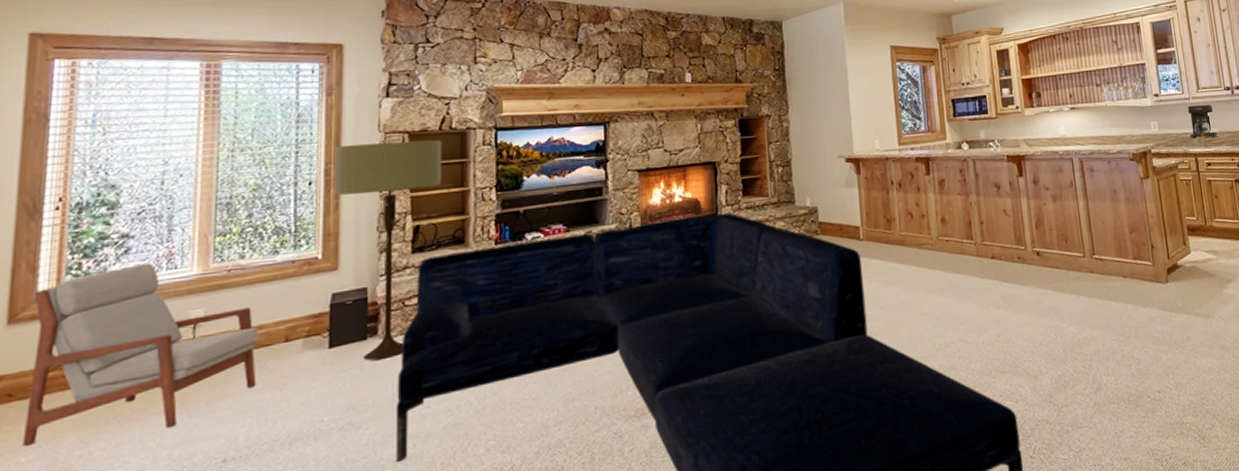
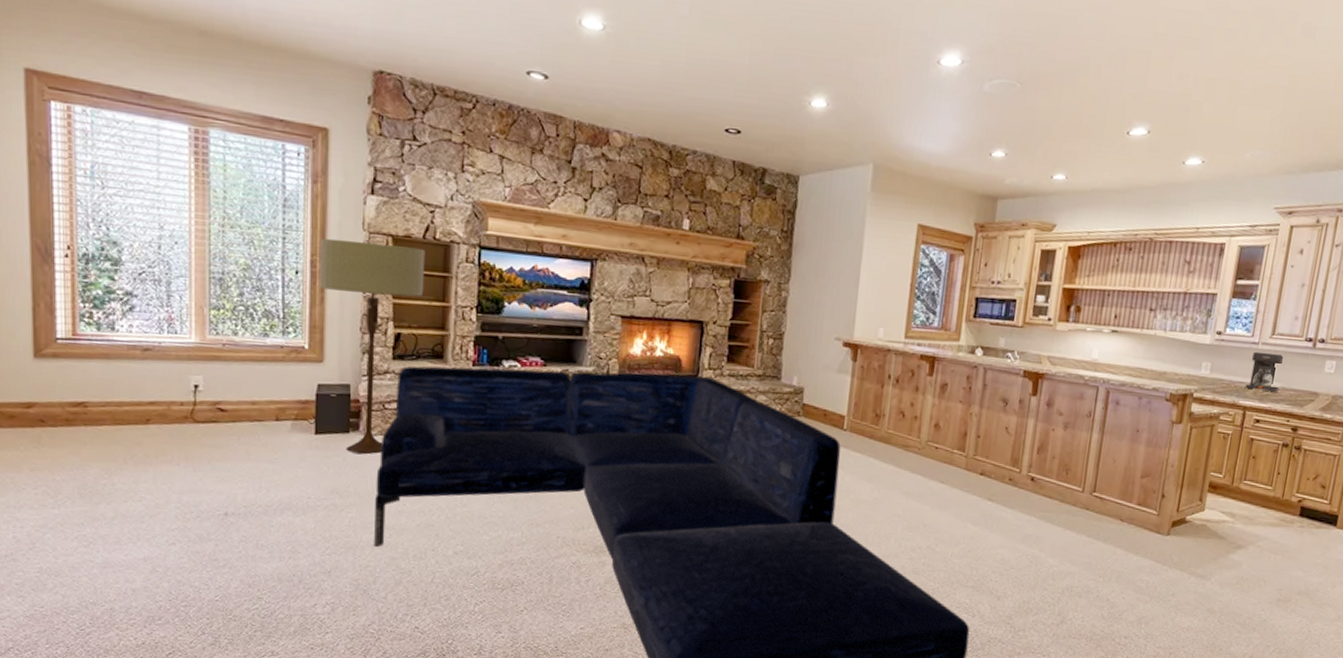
armchair: present [22,262,260,446] -> none [53,322,253,477]

